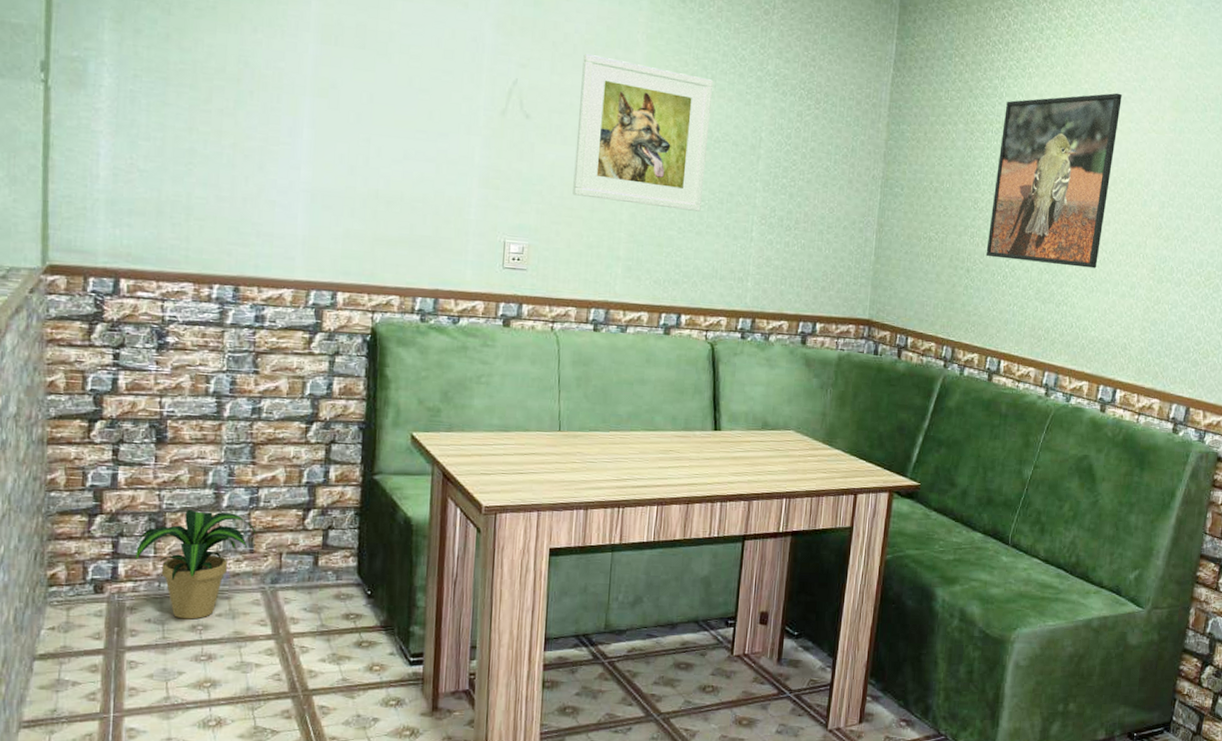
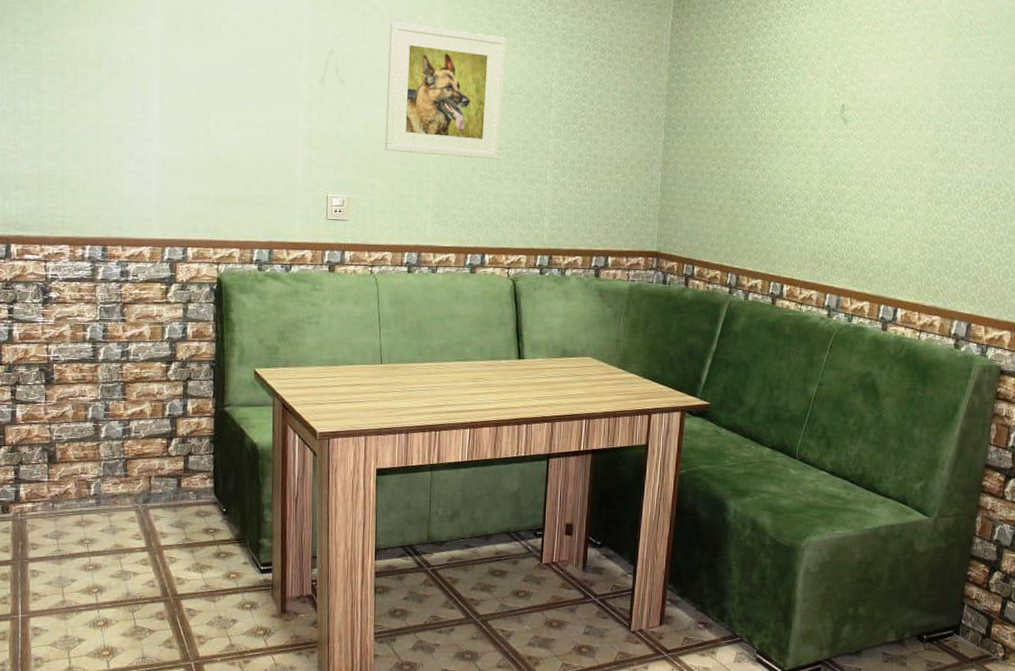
potted plant: present [135,509,256,620] -> none [33,440,129,535]
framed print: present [986,93,1122,269] -> none [766,23,895,194]

